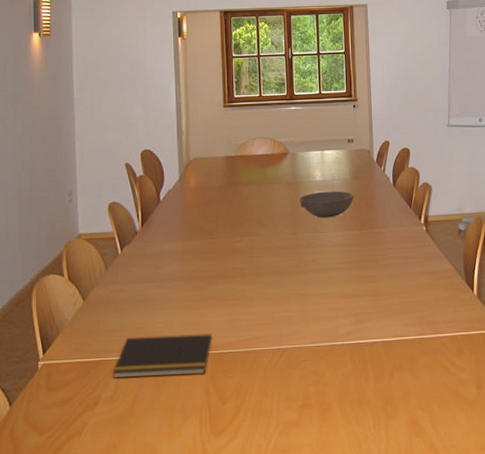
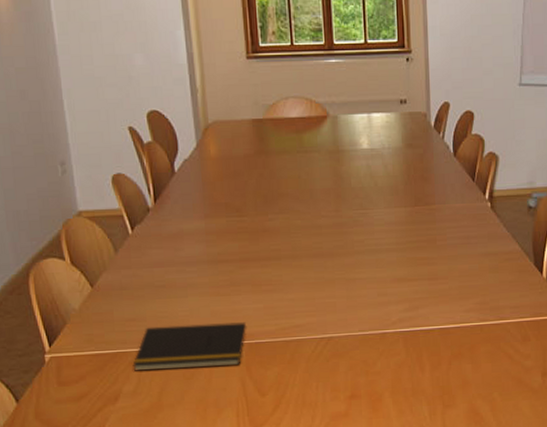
bowl: present [299,191,355,218] -> none [343,161,408,193]

